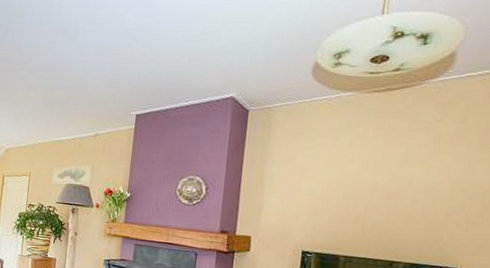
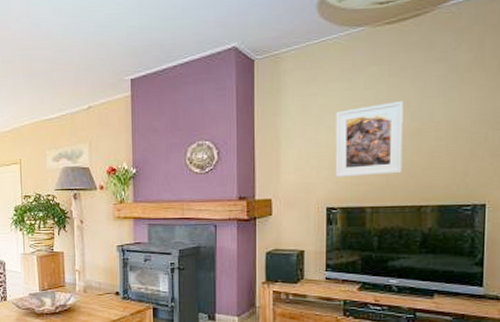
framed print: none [313,162,385,229] -> present [335,101,403,177]

